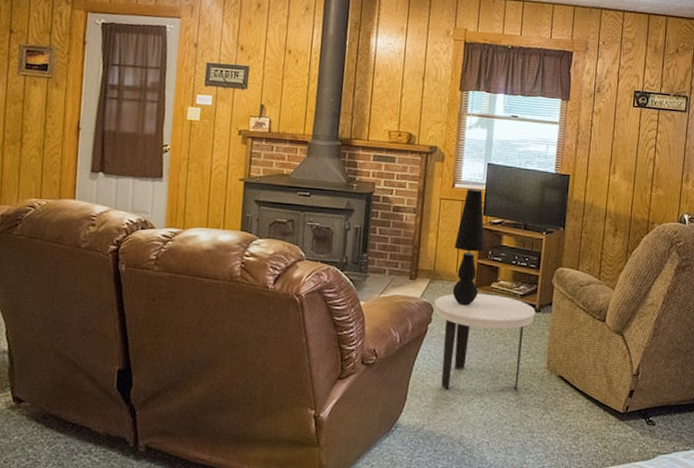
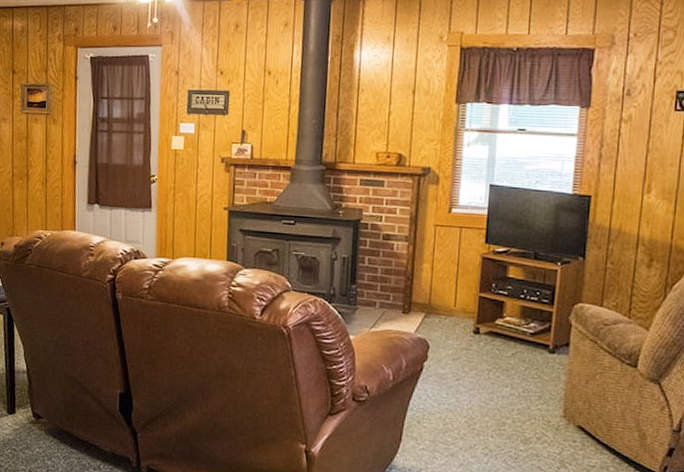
side table: present [434,293,536,391] -> none [430,329,549,439]
table lamp: present [452,188,485,306] -> none [450,213,488,344]

